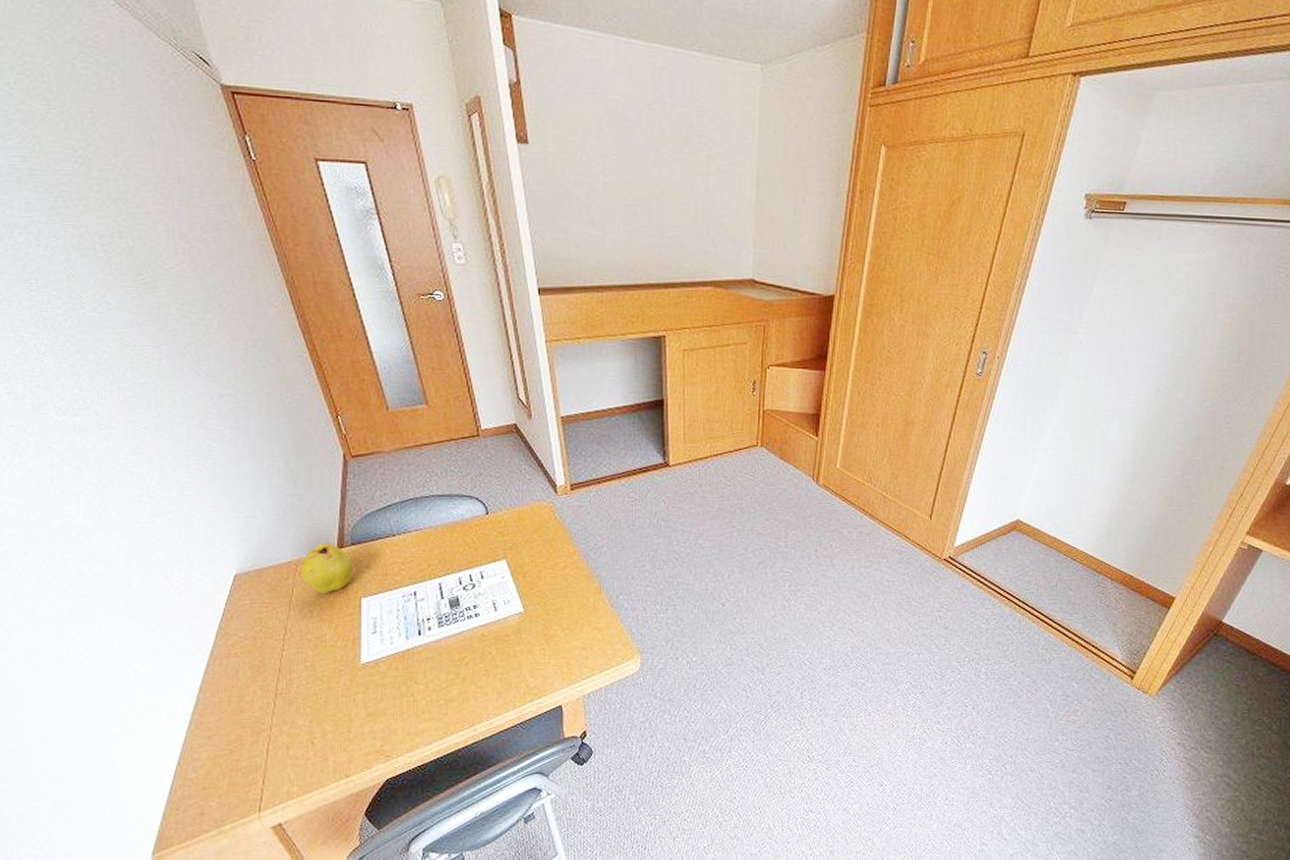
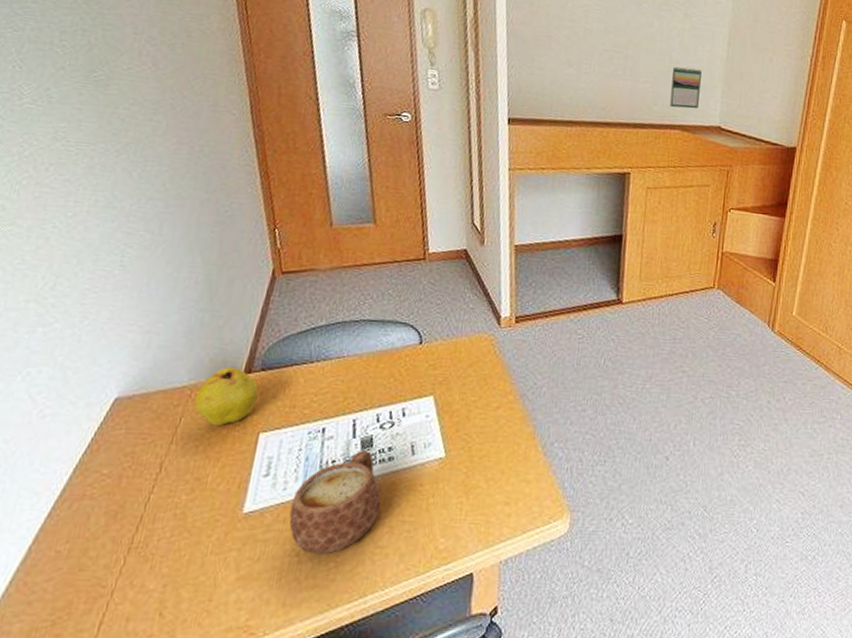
mug: none [400,609,474,695] -> present [289,450,382,555]
calendar: none [699,216,730,262] -> present [670,66,702,109]

